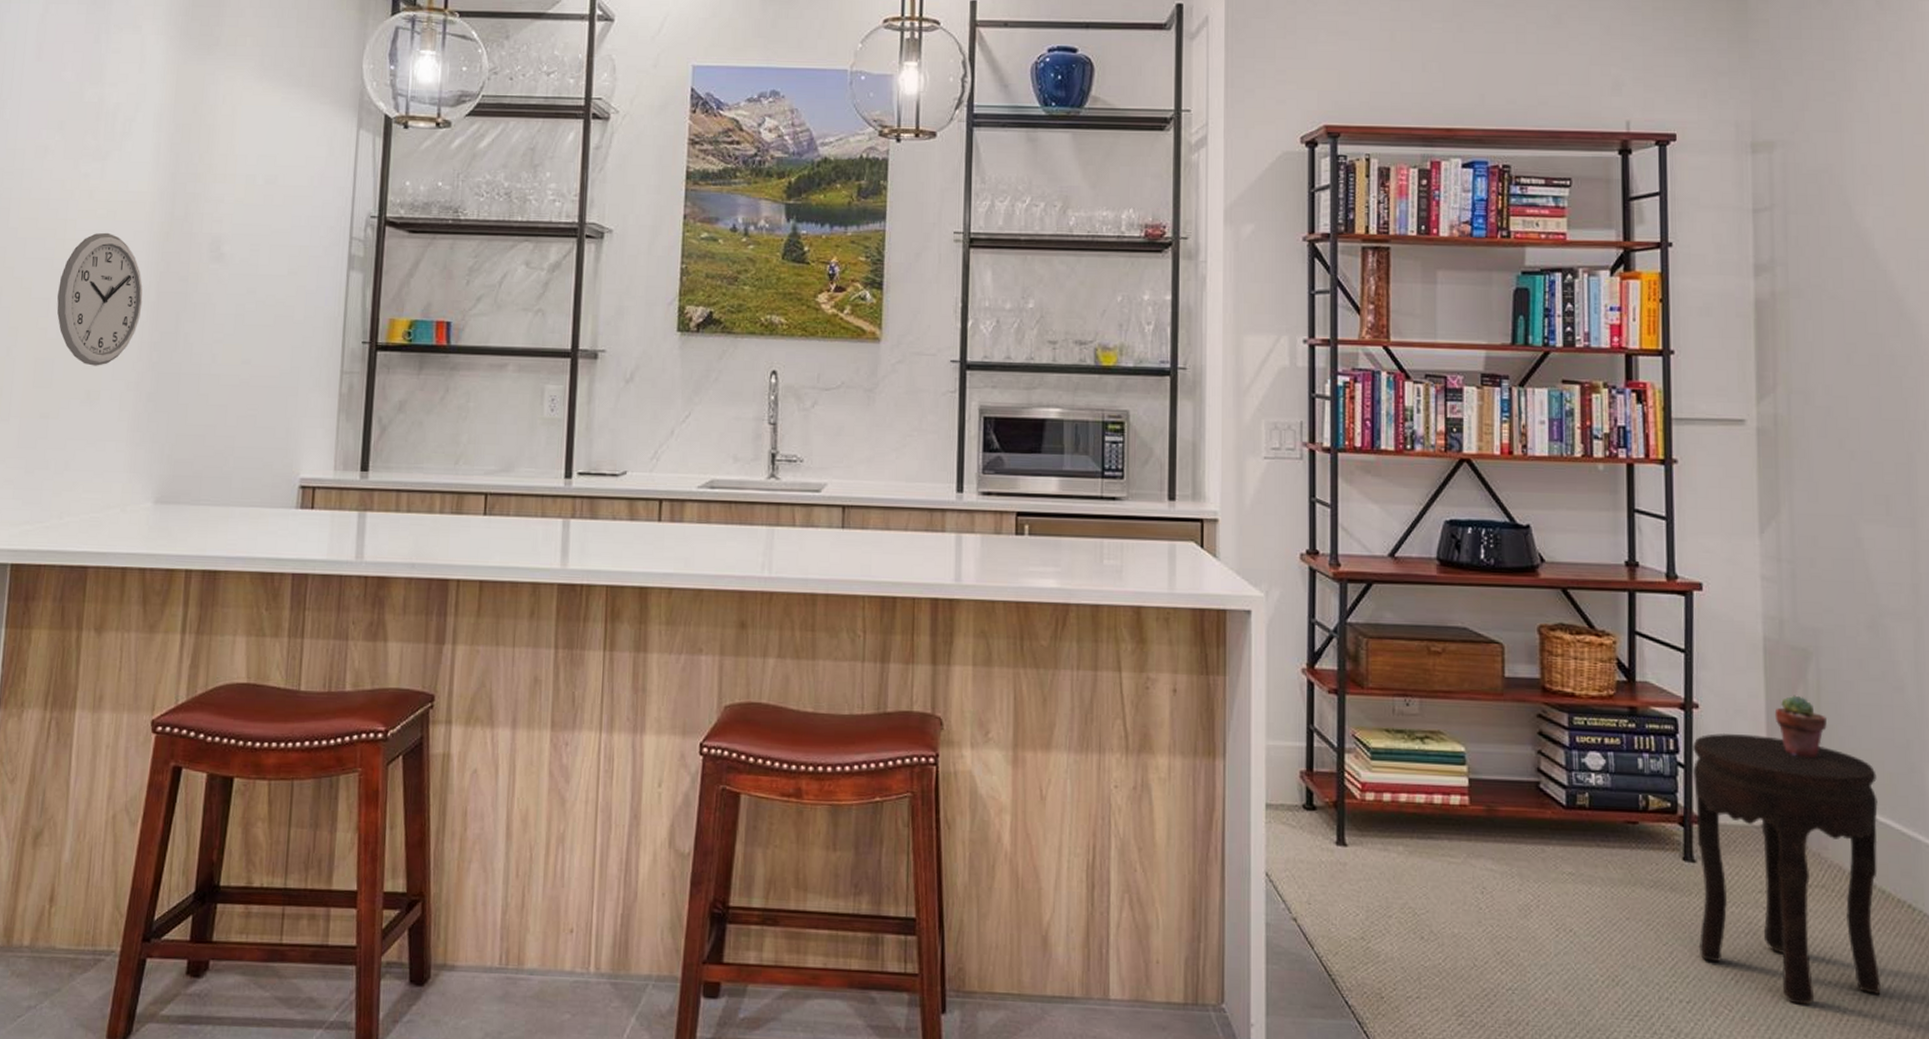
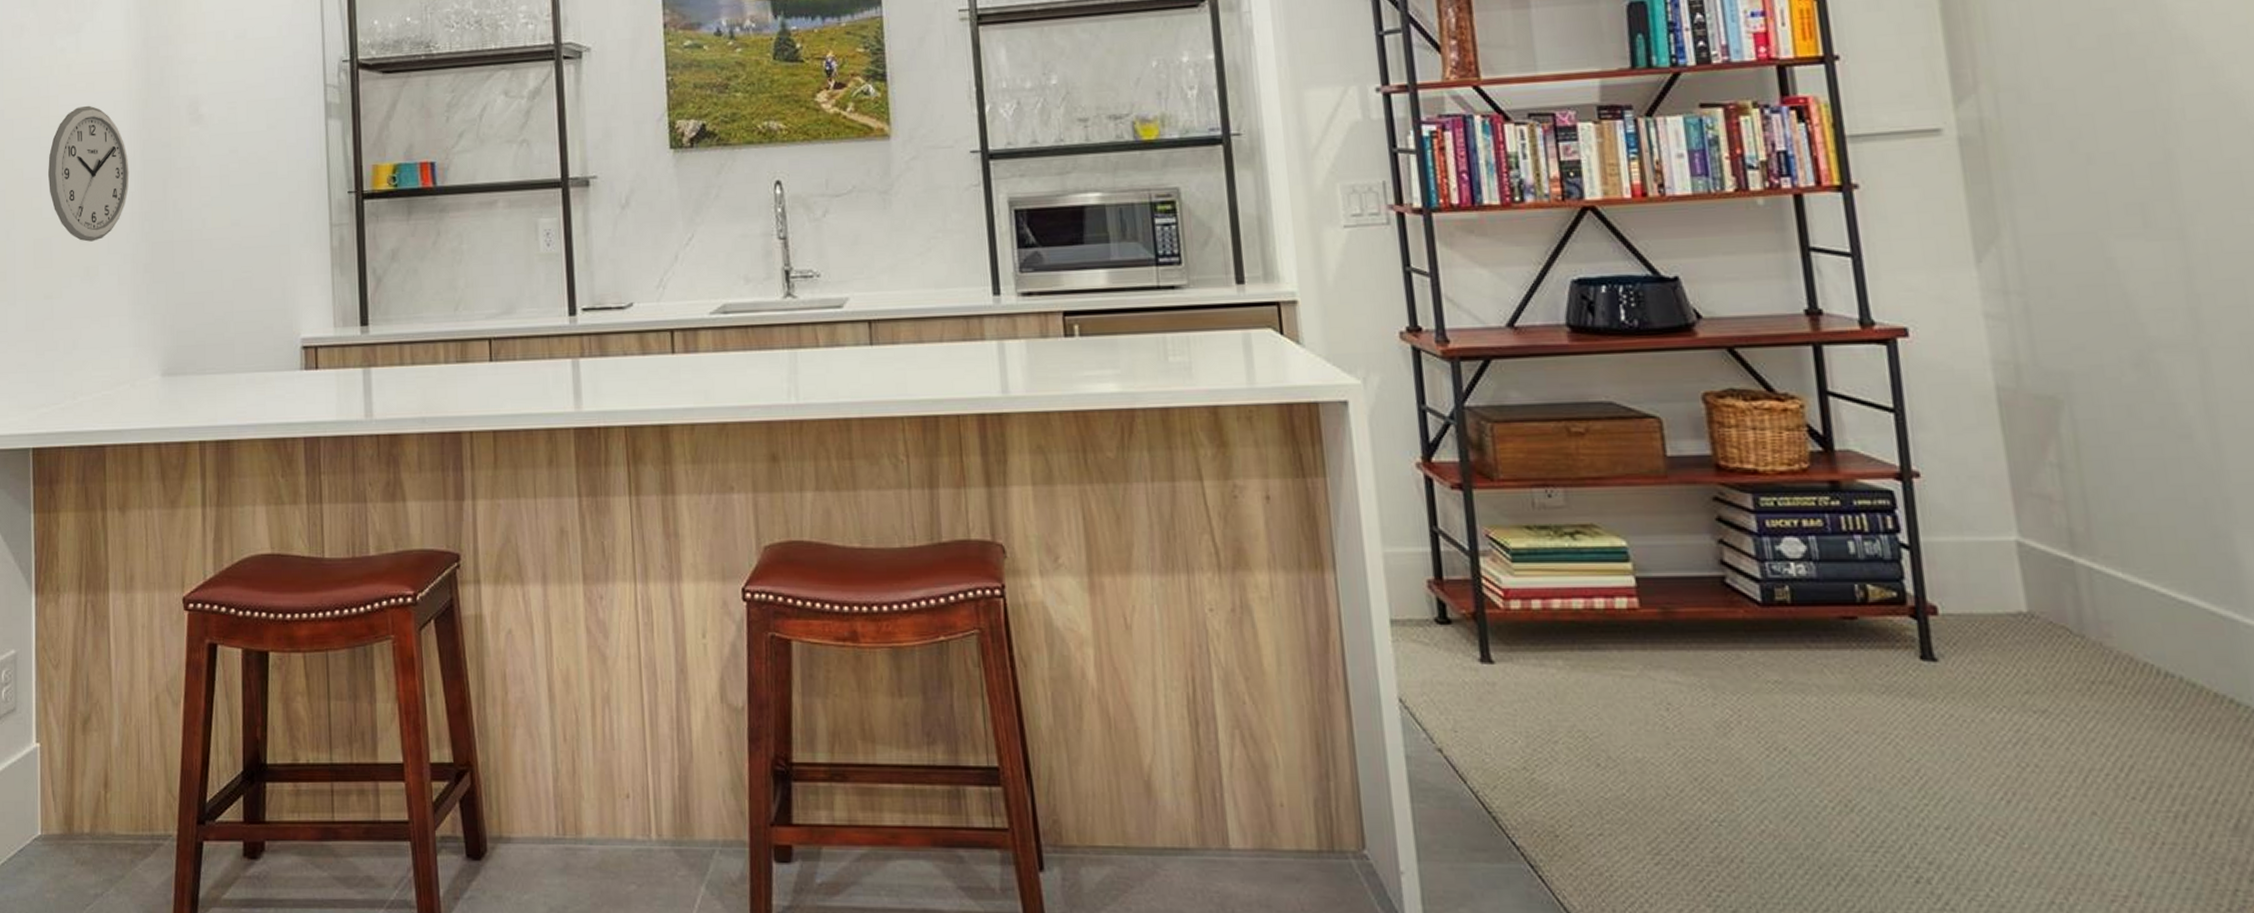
side table: present [1693,732,1881,1005] -> none [1917,504,2205,827]
potted succulent: present [1774,695,1827,758] -> none [2020,453,2093,528]

